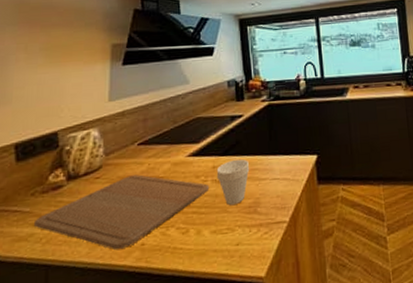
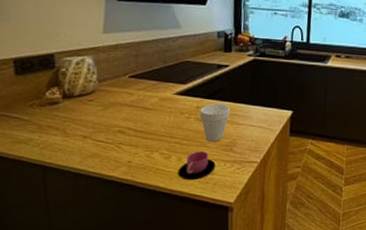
chopping board: present [33,174,210,250] -> none [32,103,192,163]
cup: none [198,218,240,257] -> present [178,151,216,180]

